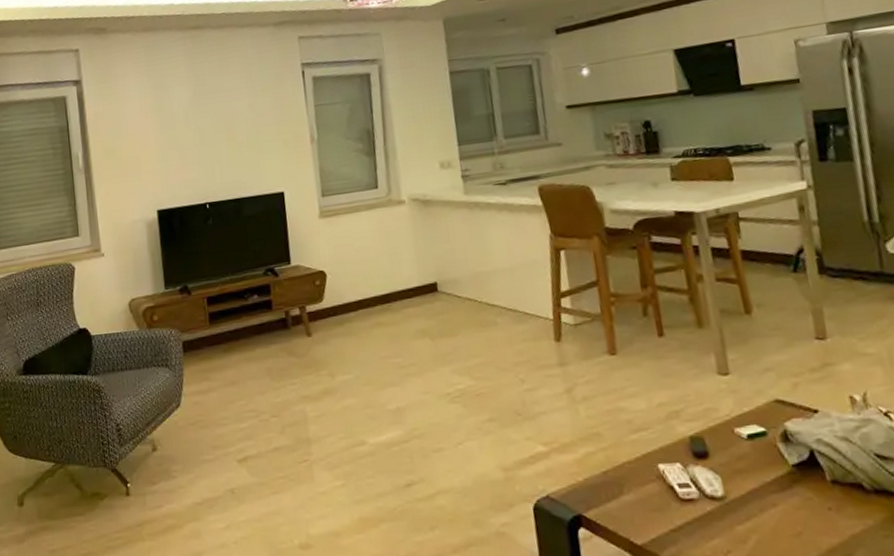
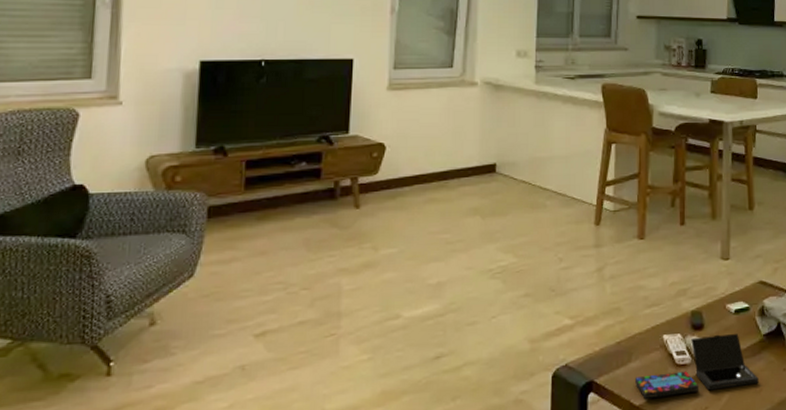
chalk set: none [630,464,795,537] -> present [634,334,759,399]

